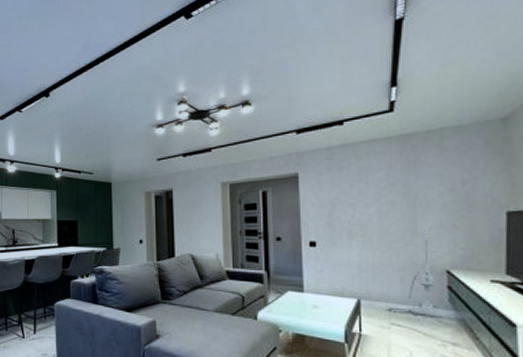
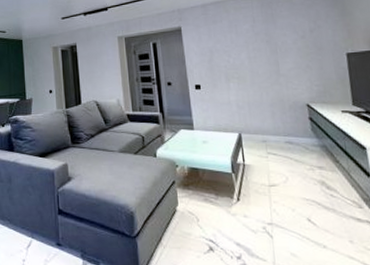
vacuum cleaner: present [389,224,446,318] -> none [265,66,311,145]

